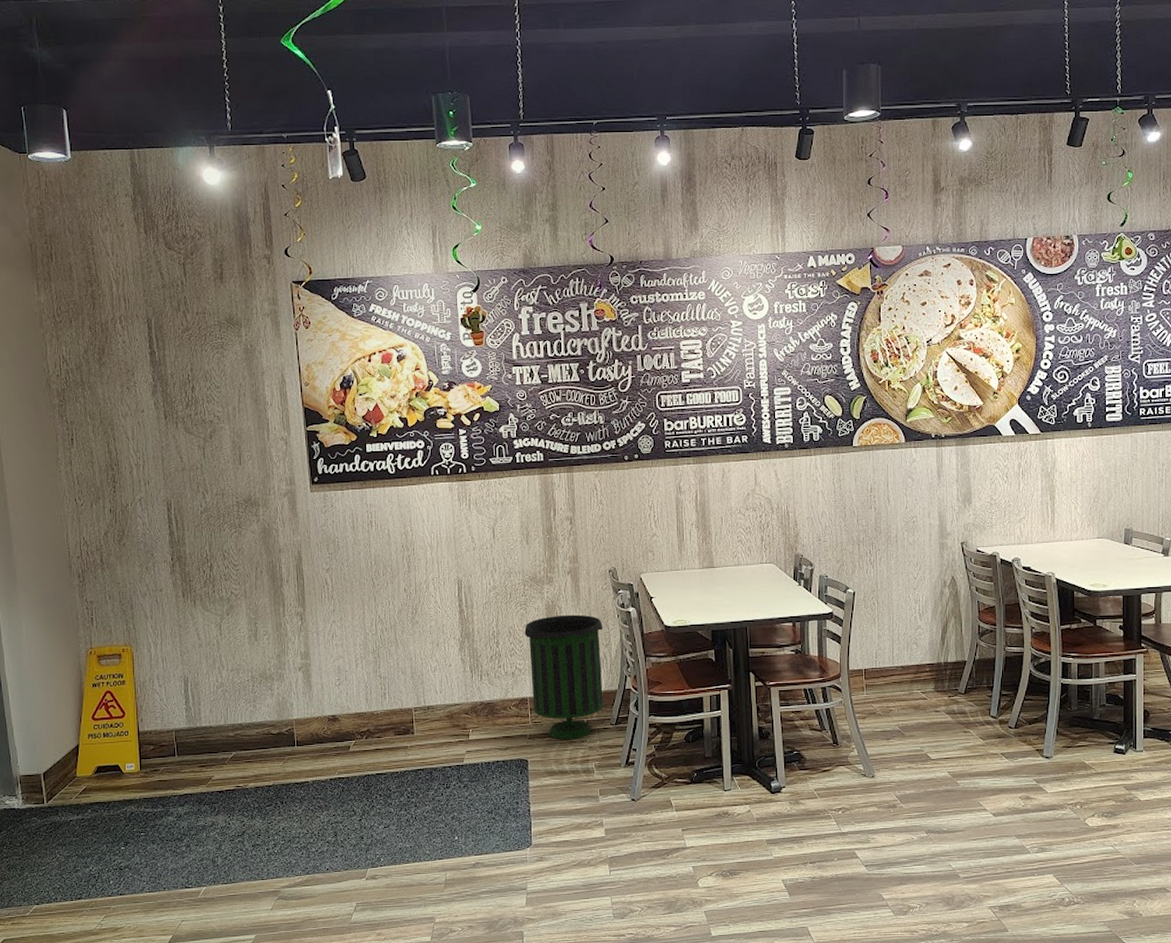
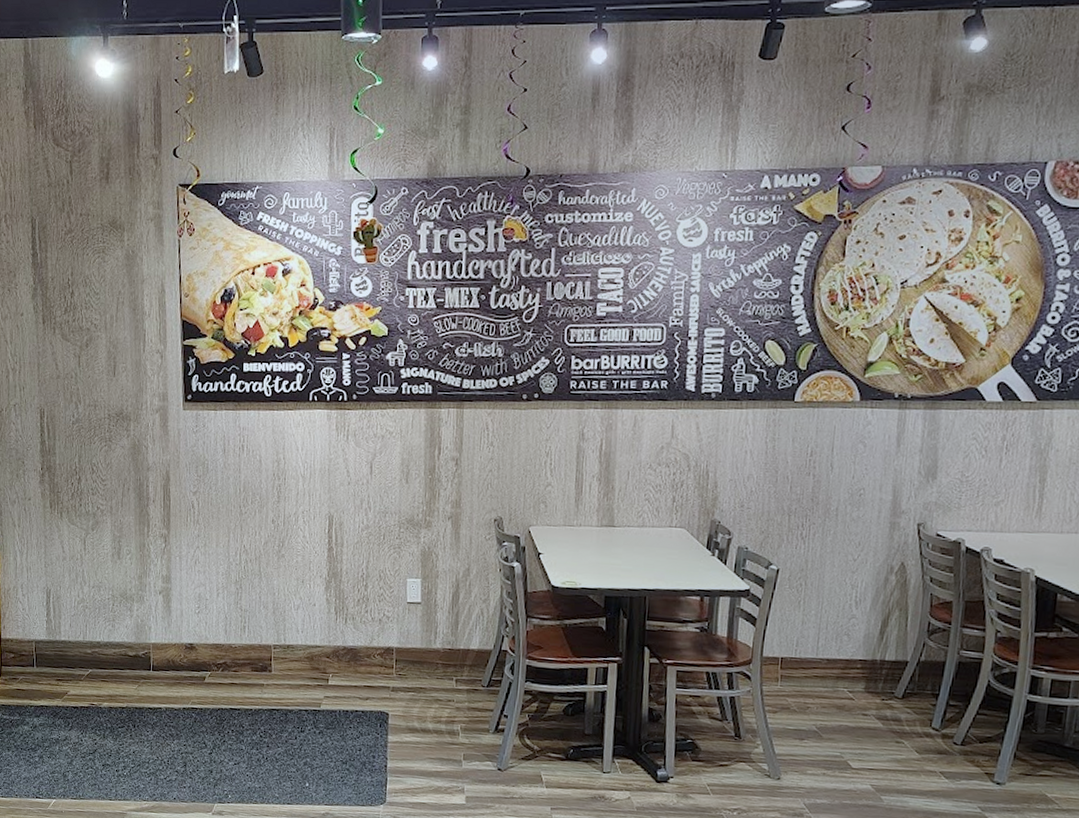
trash can: present [524,614,603,739] -> none [396,563,483,697]

